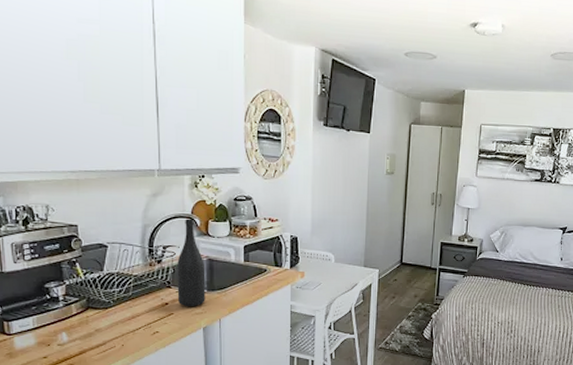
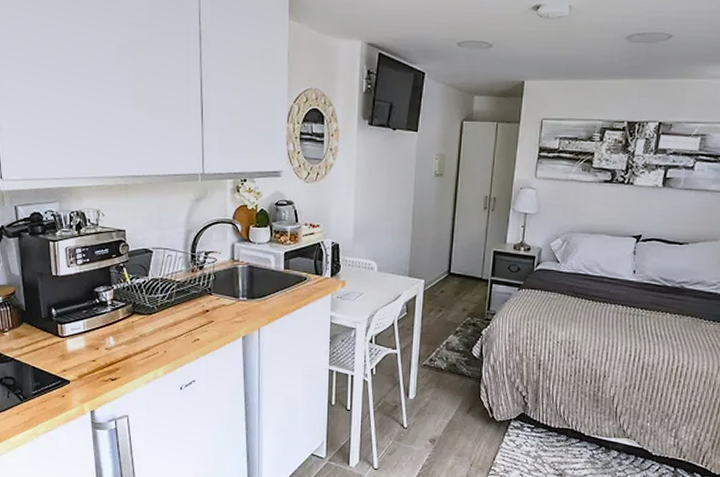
wine bottle: present [177,219,206,306] -> none [218,224,246,314]

